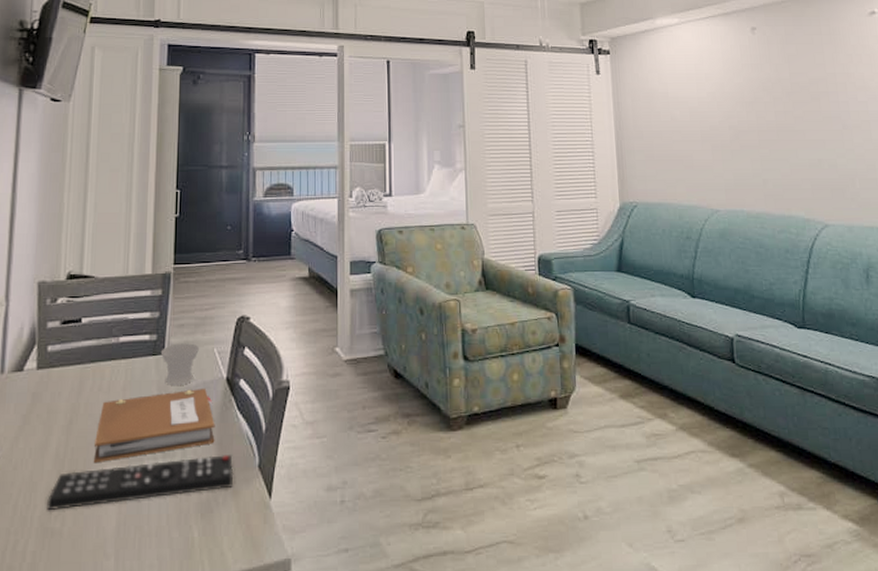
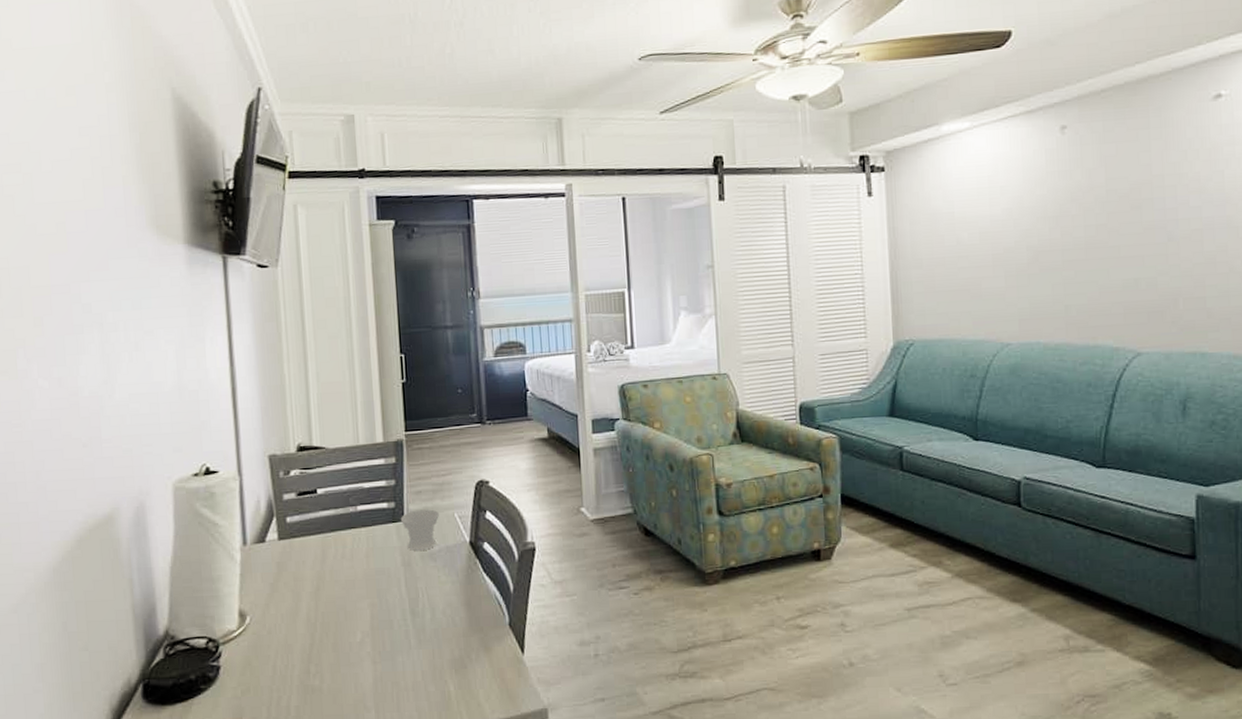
remote control: present [47,455,234,510] -> none [304,615,485,669]
notebook: present [94,388,215,464] -> none [344,552,463,626]

